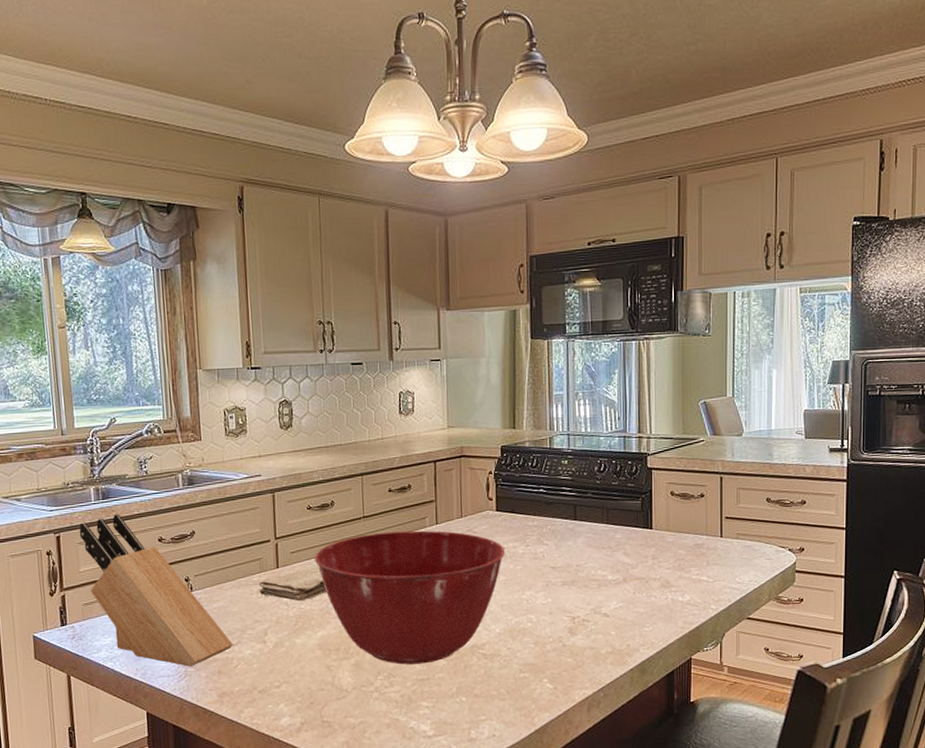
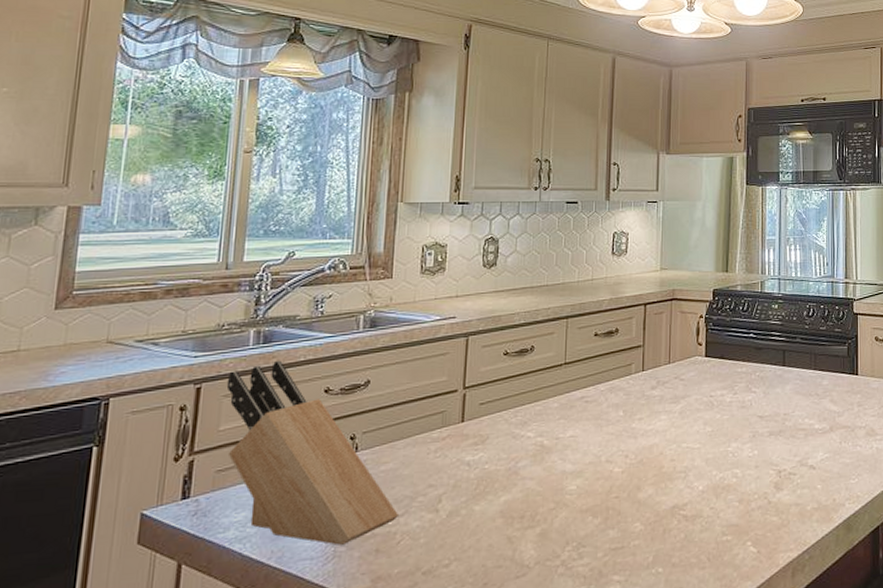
washcloth: present [258,565,327,602] -> none [438,418,517,461]
mixing bowl: present [314,530,506,665] -> none [505,377,713,532]

